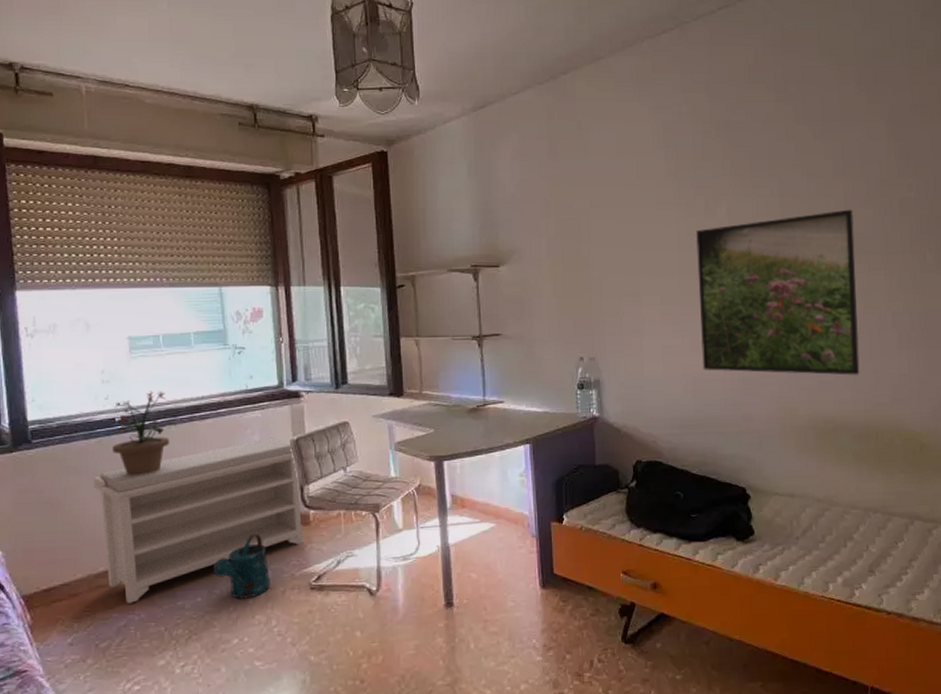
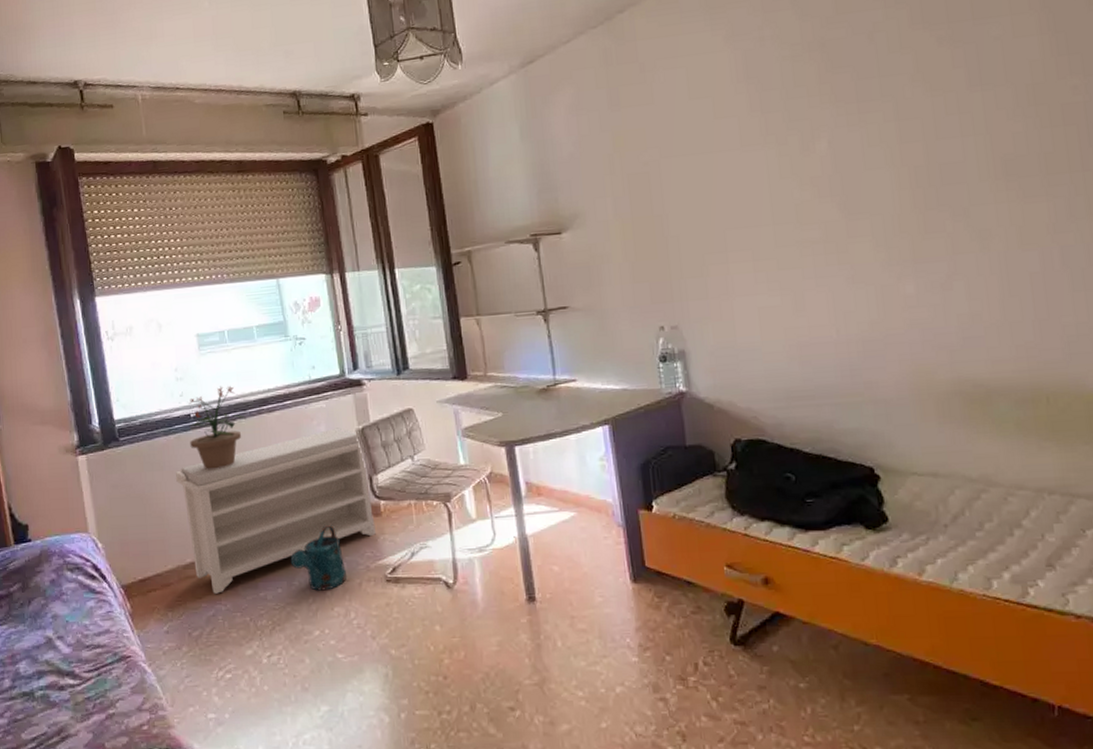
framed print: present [695,209,860,375] -> none [790,125,1019,334]

